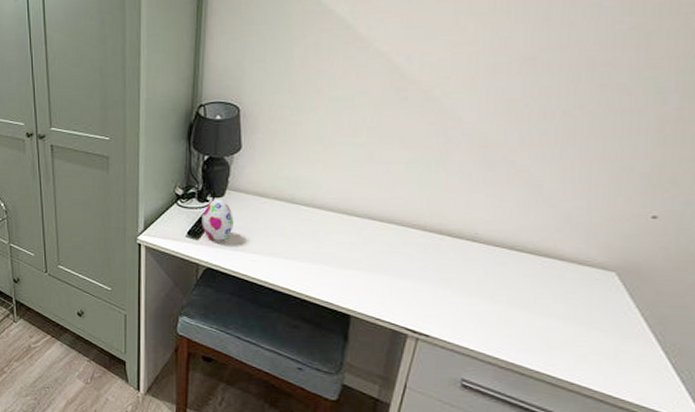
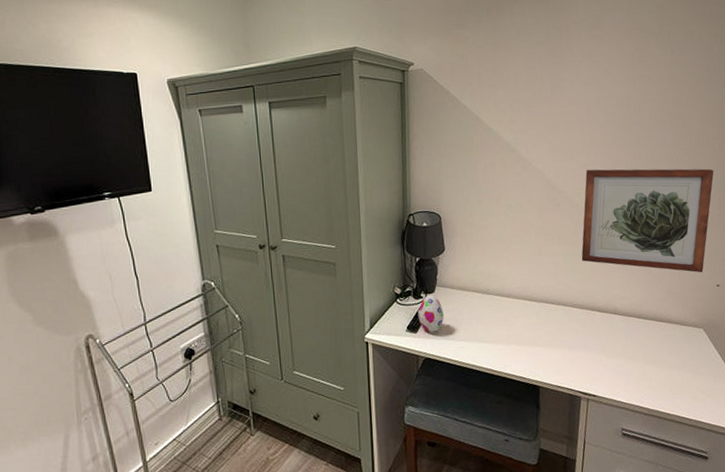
wall art: none [432,50,681,198] -> present [581,168,714,273]

